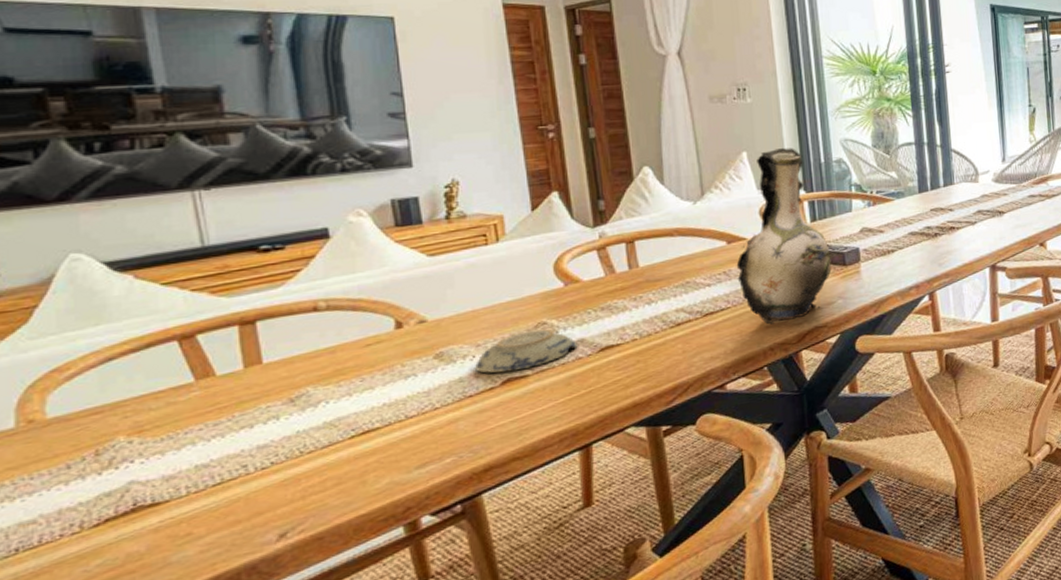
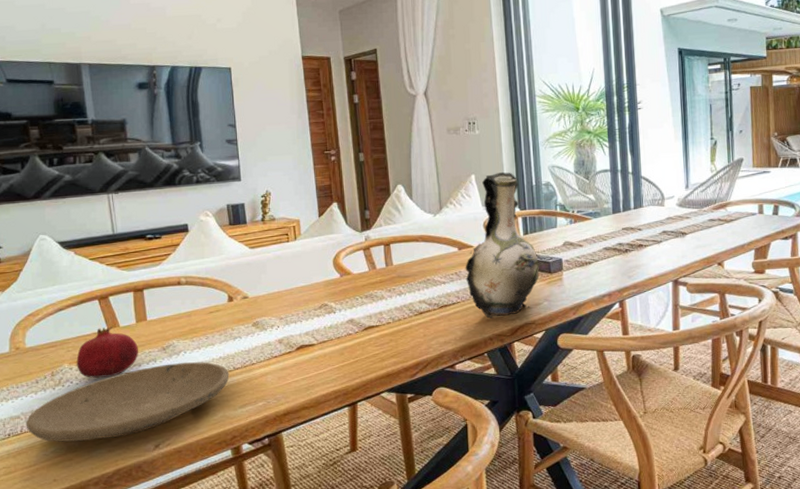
plate: none [48,412,399,551] -> present [26,362,229,442]
fruit: none [140,376,250,453] -> present [76,326,139,378]
decorative bowl: present [475,329,578,374] -> none [279,309,349,341]

